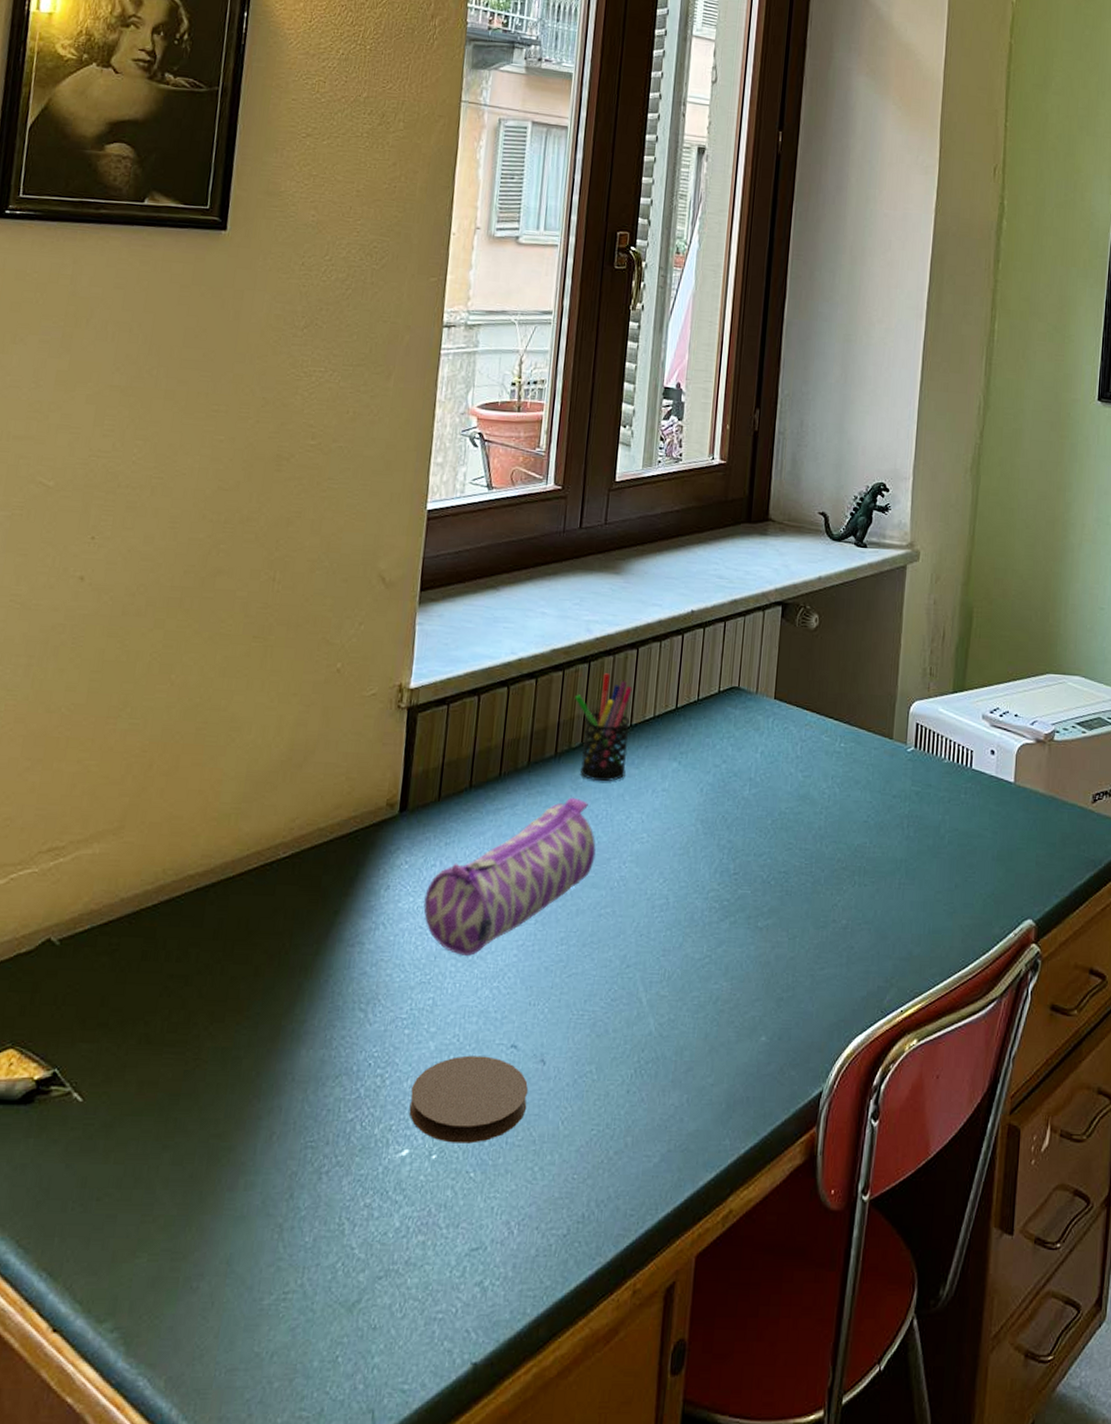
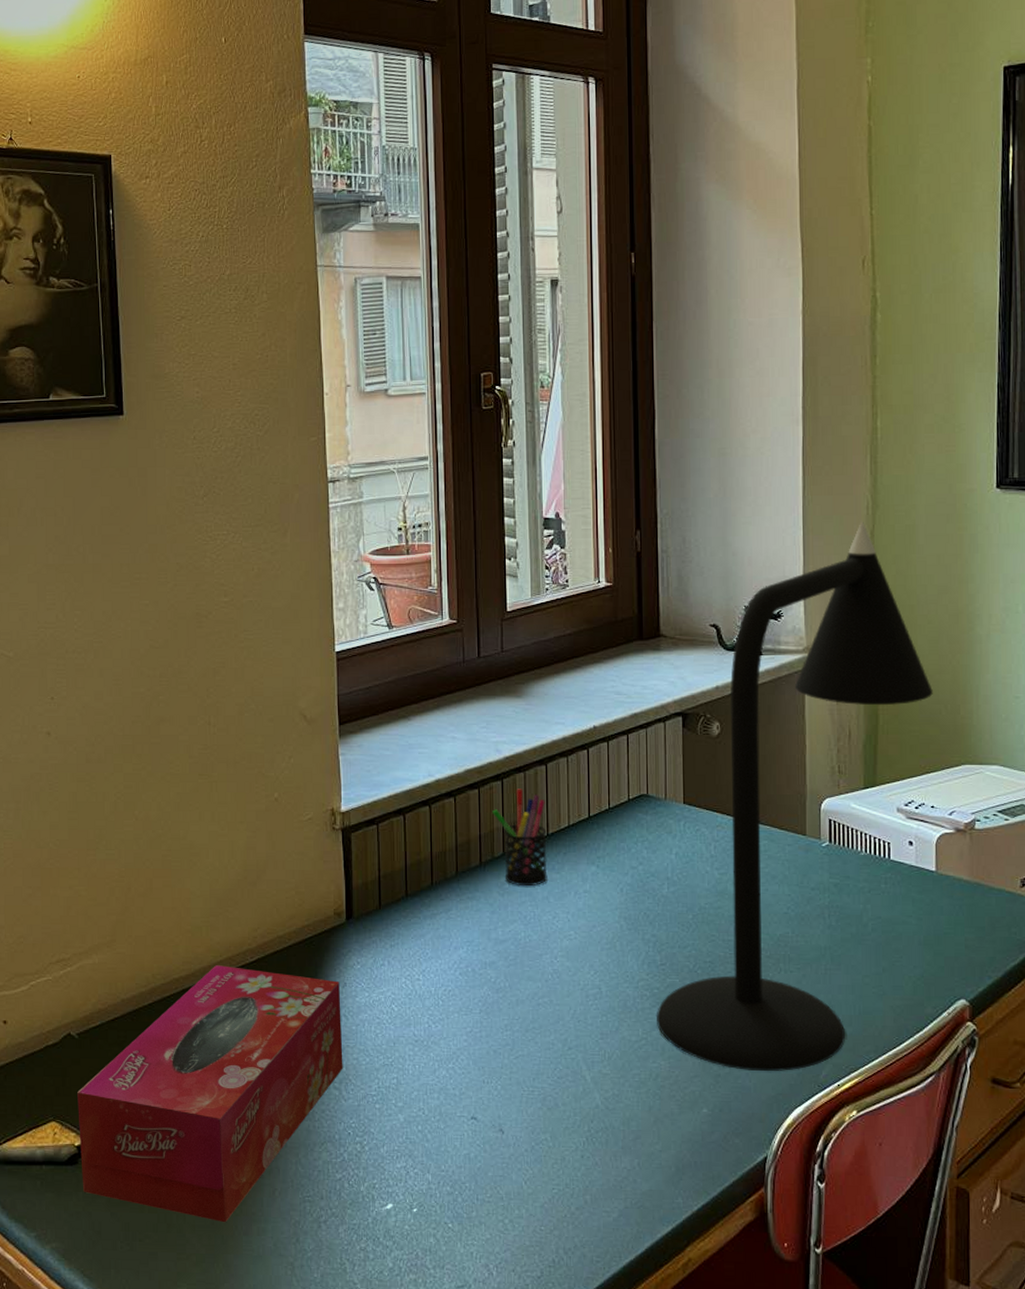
tissue box: none [35,859,382,1176] -> present [77,964,343,1223]
coaster: present [409,1055,529,1144] -> none [388,1126,492,1200]
pencil case: present [423,797,596,956] -> none [377,901,528,1042]
desk lamp: none [723,419,1025,995] -> present [656,520,933,1071]

